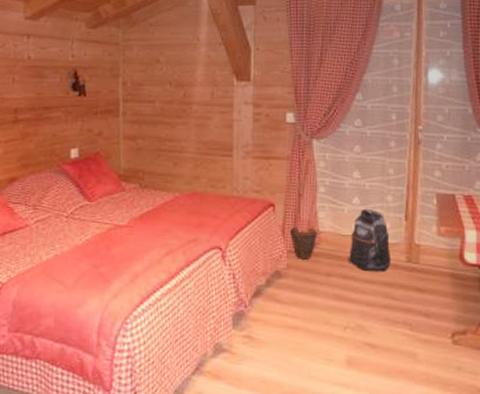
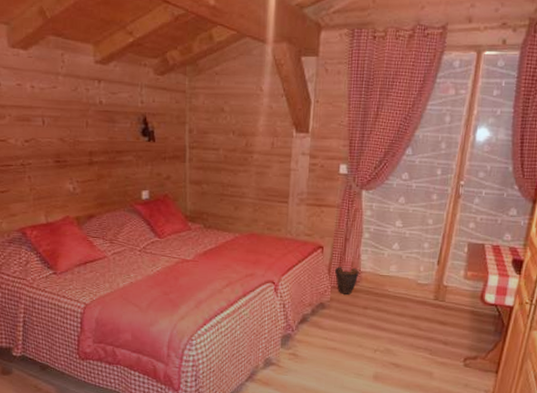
backpack: present [347,208,391,272] -> none [383,253,422,307]

